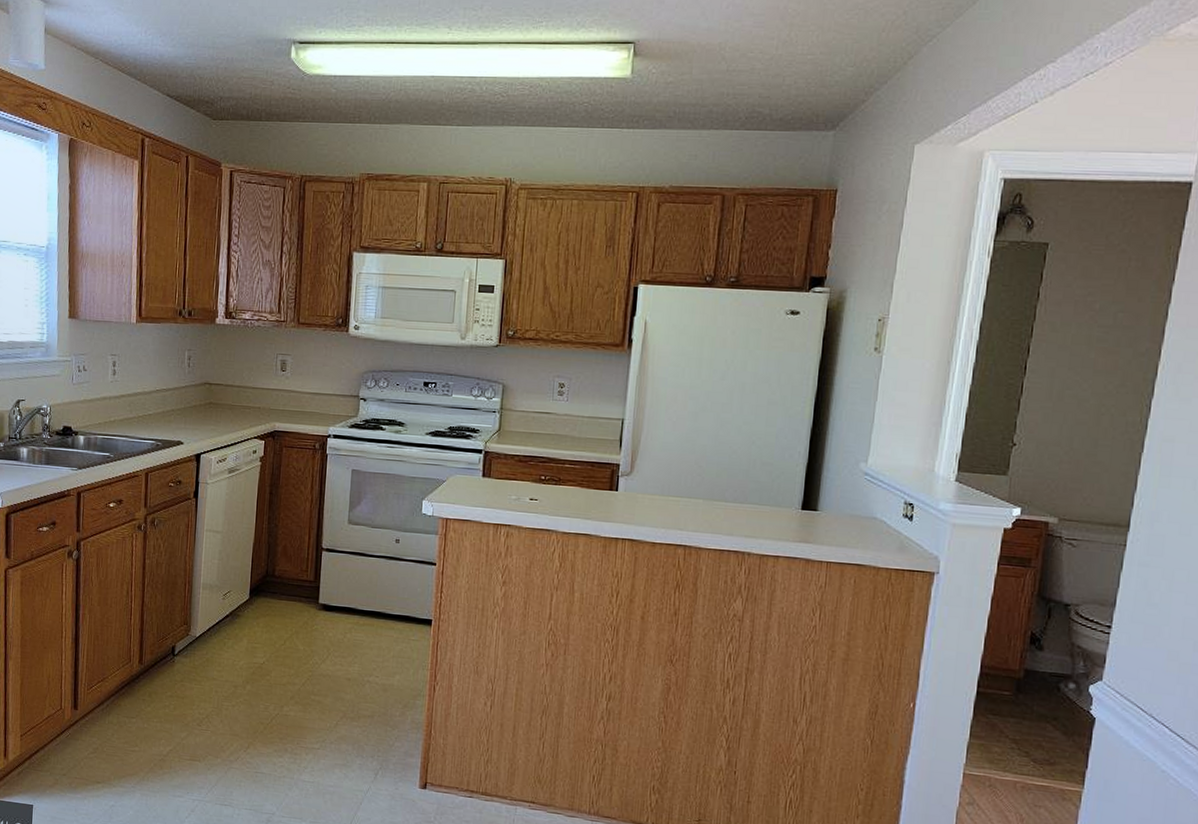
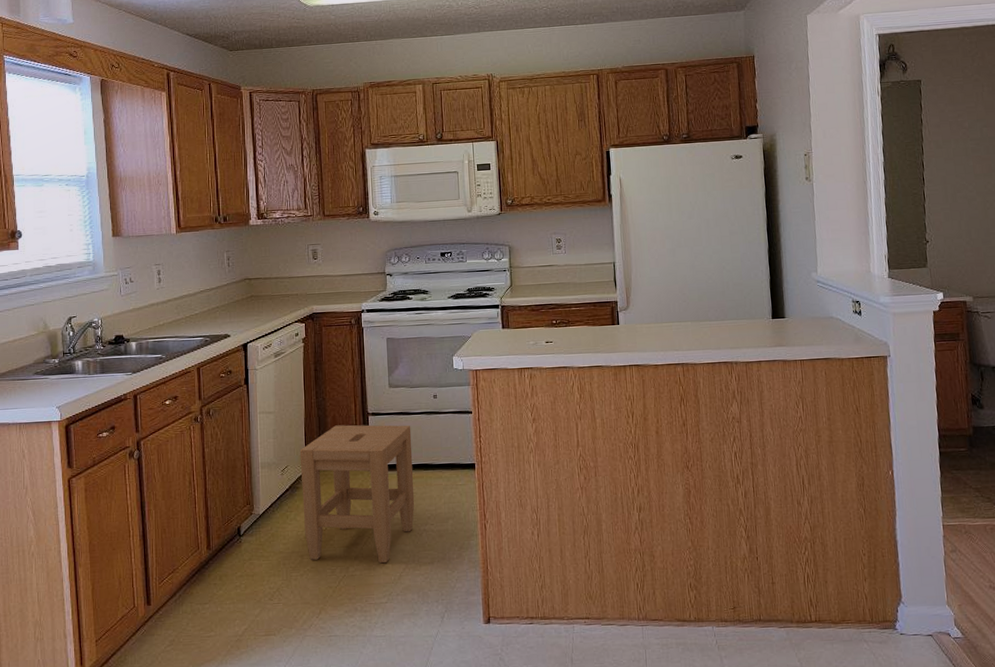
stool: none [241,556,367,709] -> present [299,424,415,564]

